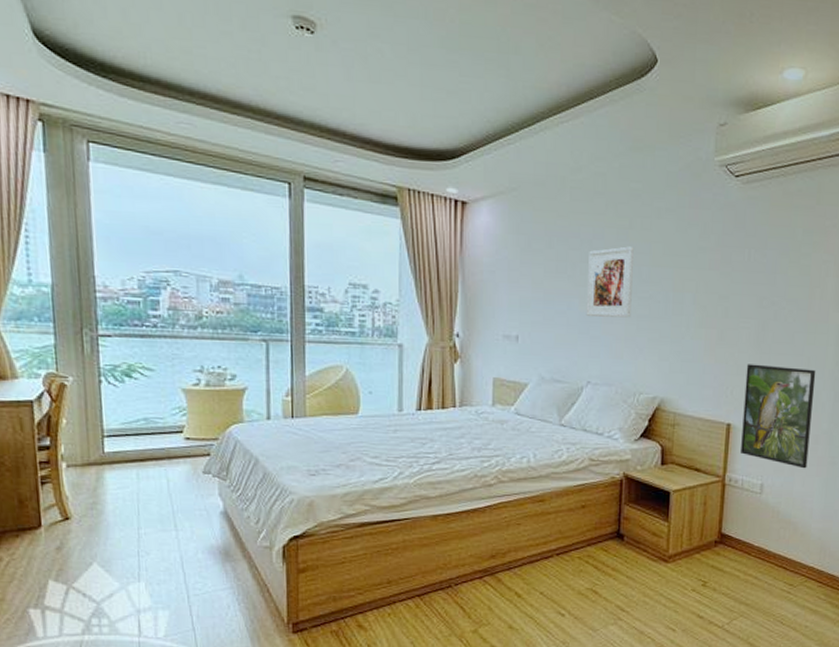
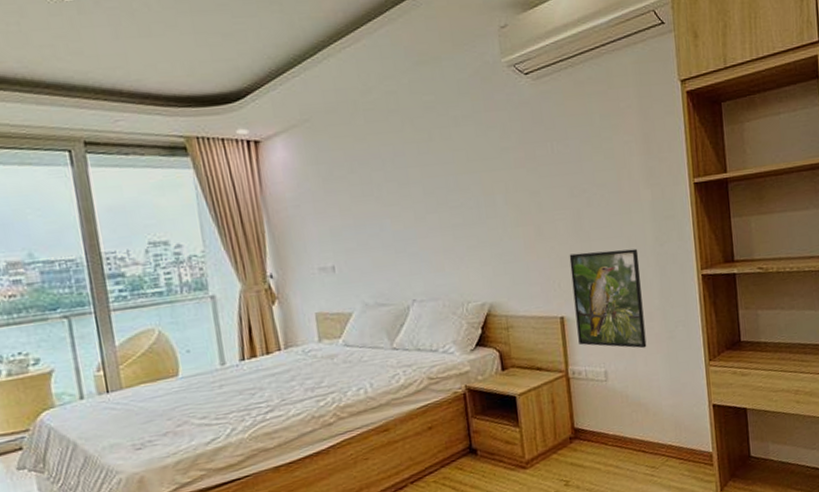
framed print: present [586,246,634,318] -> none [392,158,446,234]

